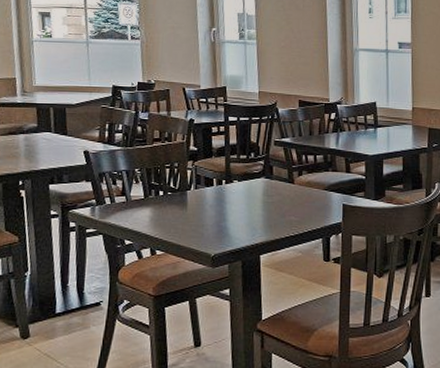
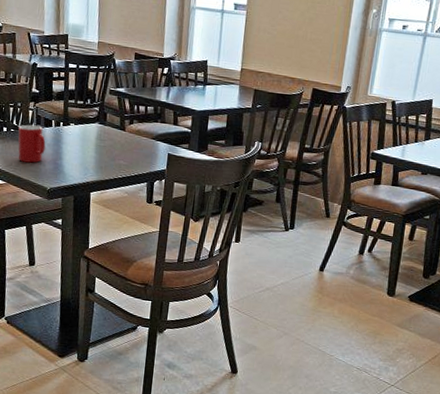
cup: none [176,185,207,228] -> present [18,124,46,163]

